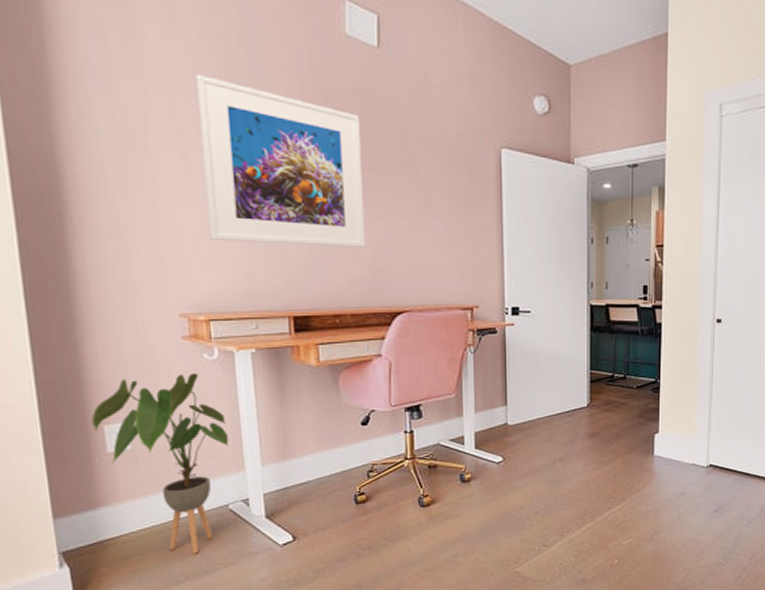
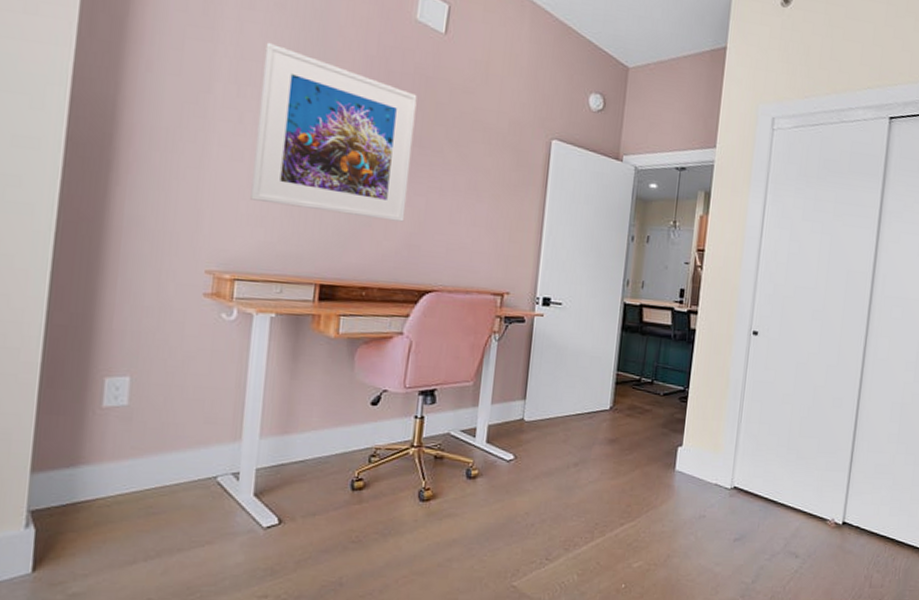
house plant: present [91,372,229,554] -> none [93,330,232,528]

